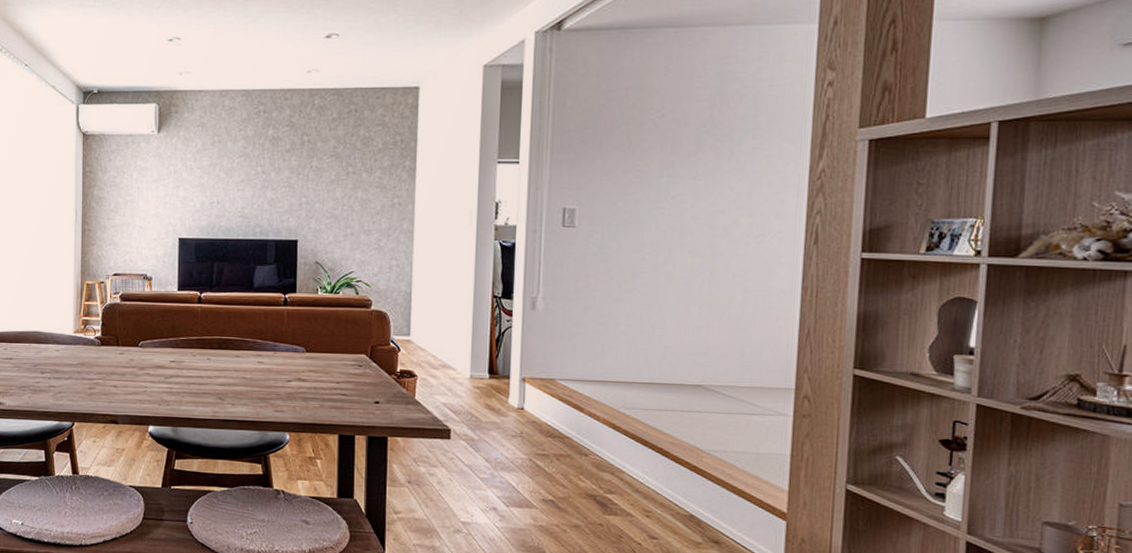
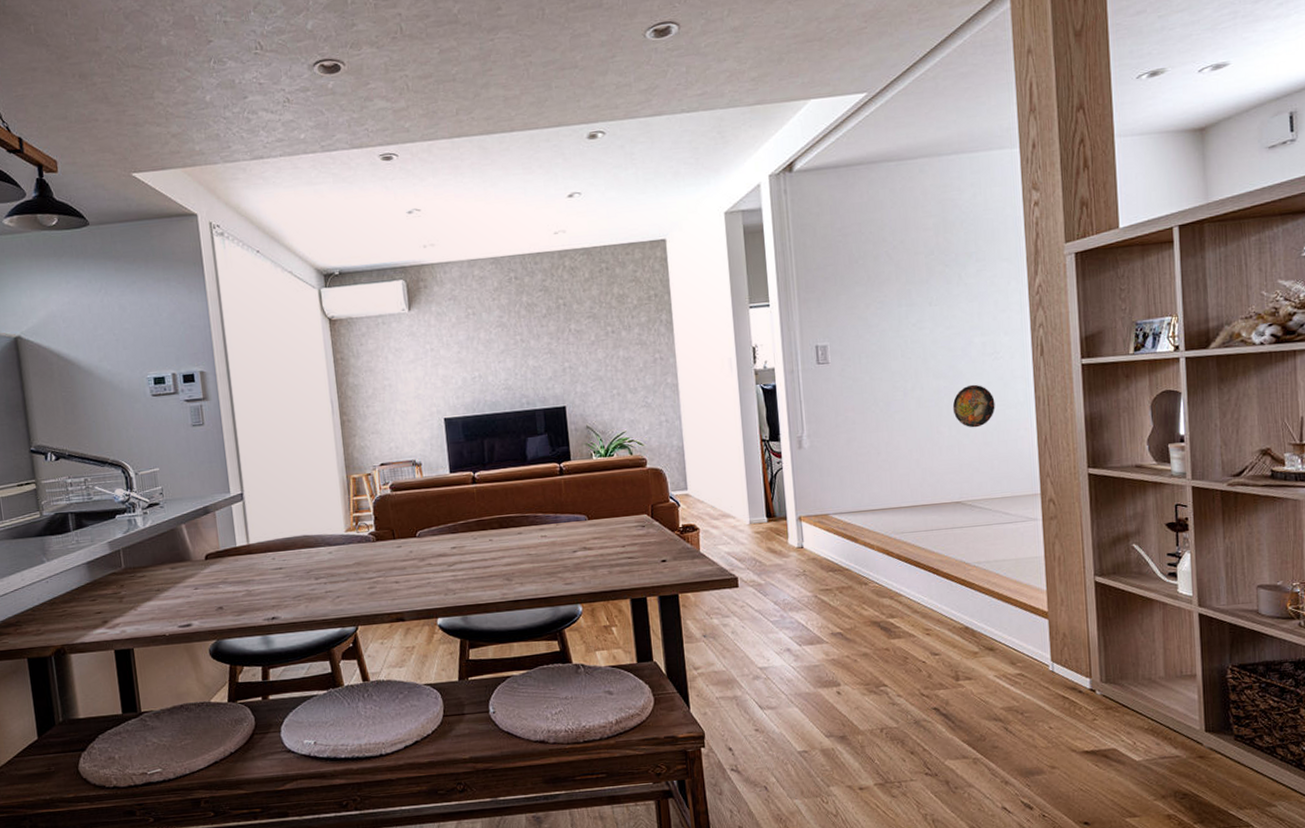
decorative plate: none [705,266,755,311] -> present [952,384,995,428]

